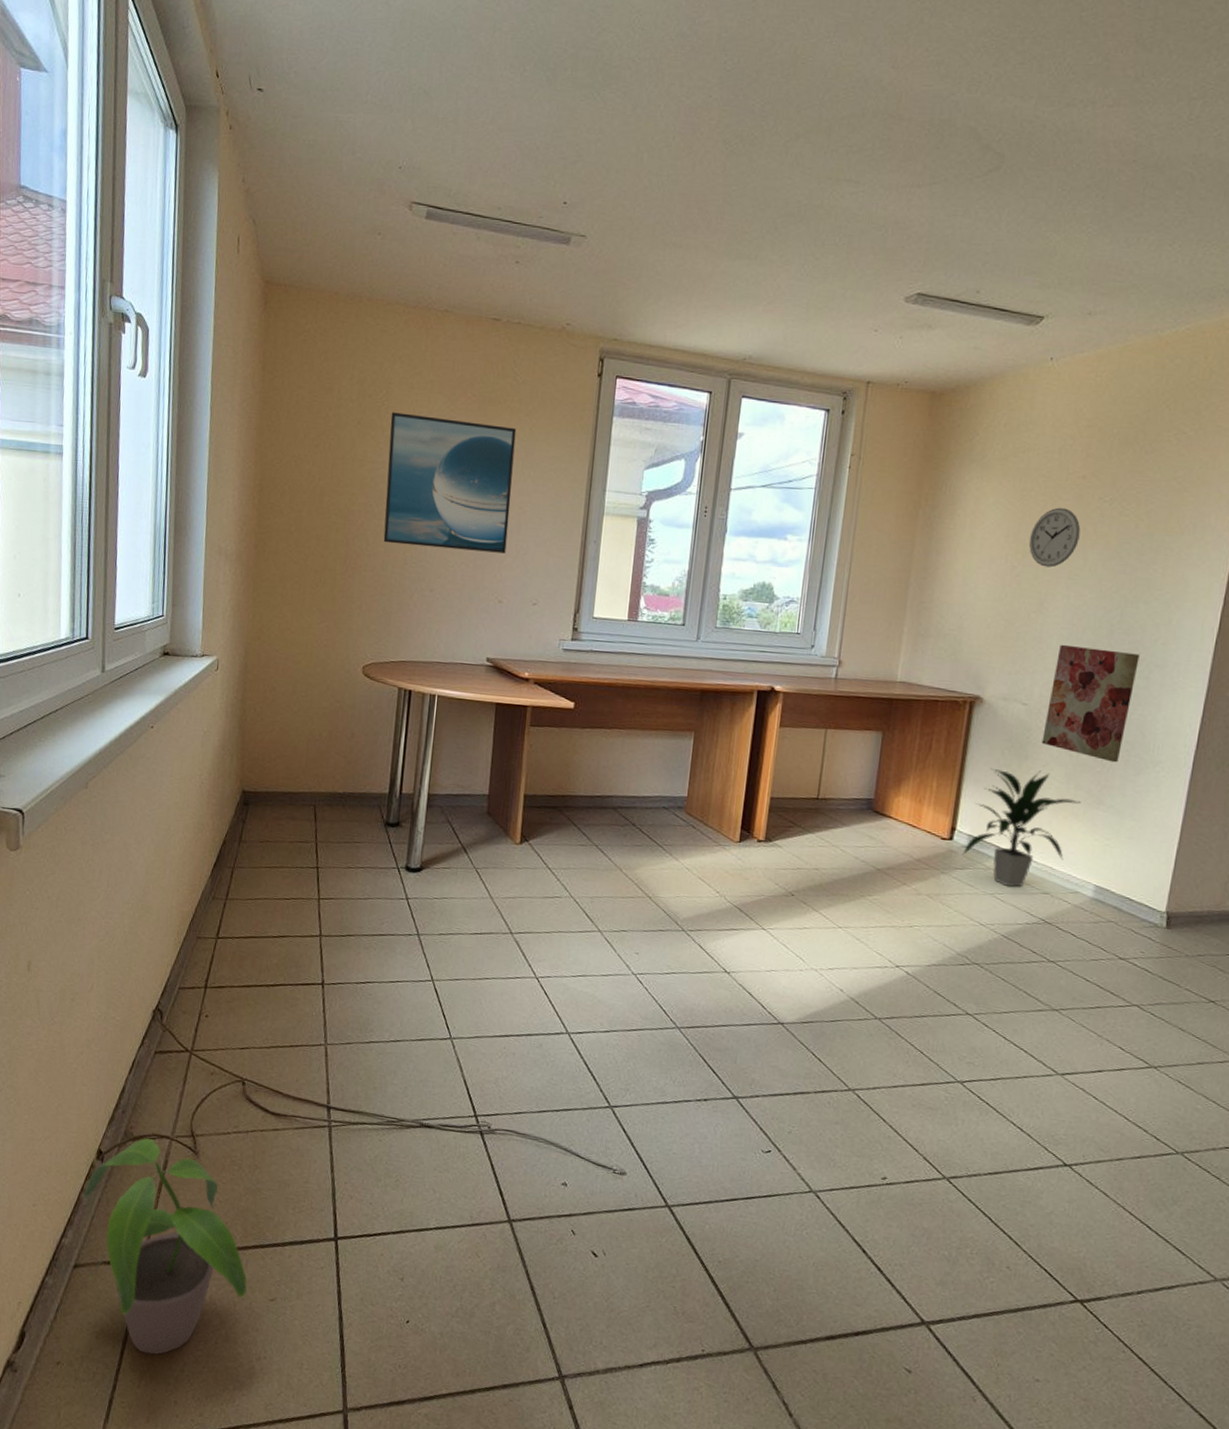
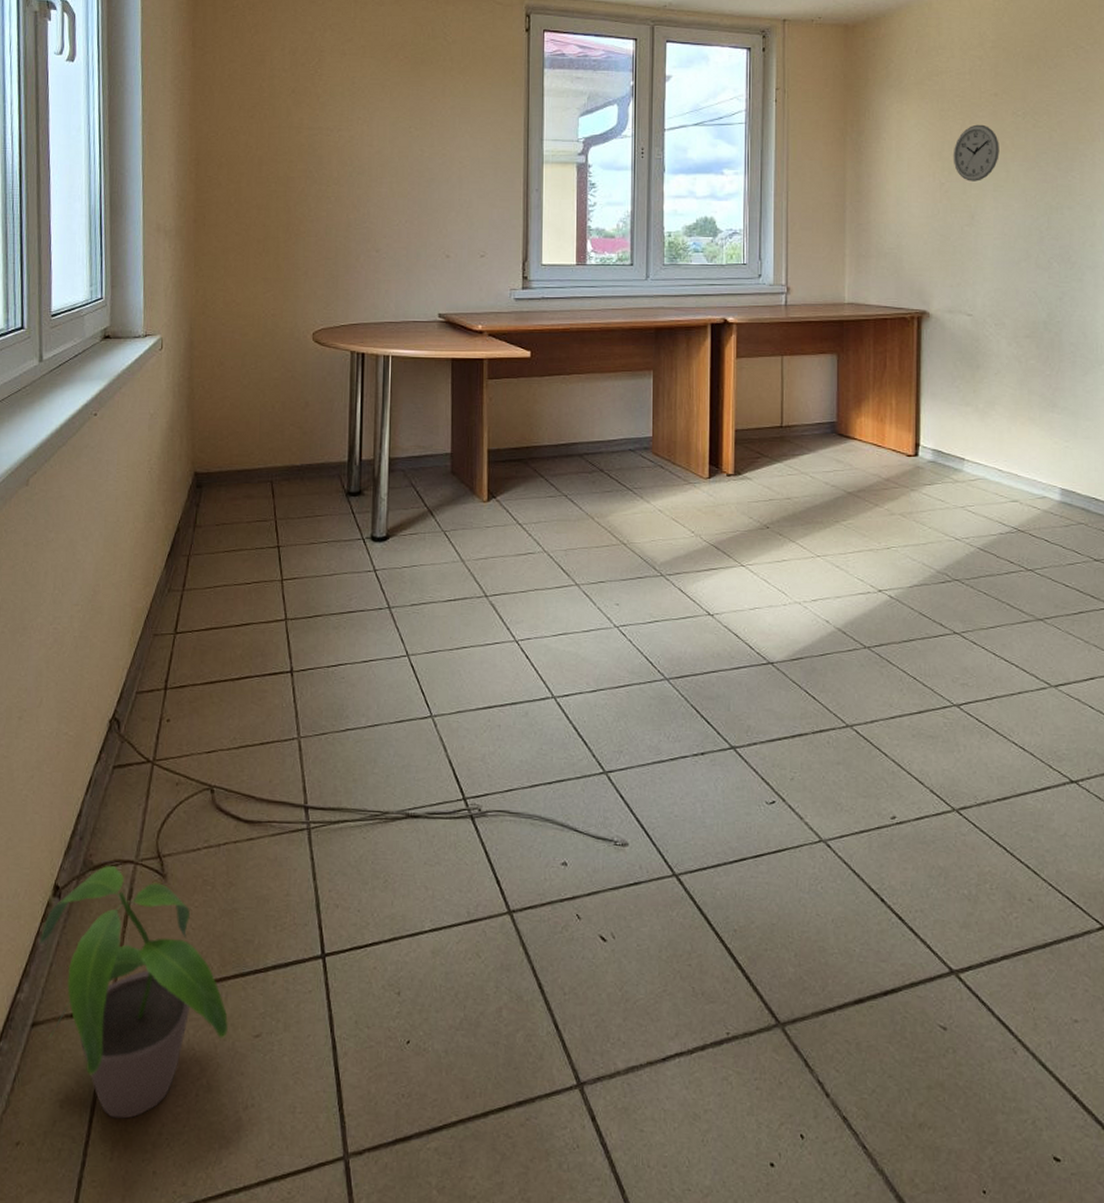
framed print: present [383,412,517,554] -> none [324,79,451,208]
indoor plant: present [962,769,1081,888] -> none [929,378,1036,499]
wall art: present [1041,644,1140,763] -> none [990,254,1071,365]

